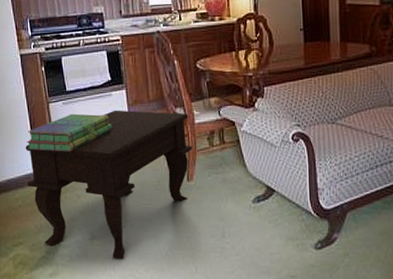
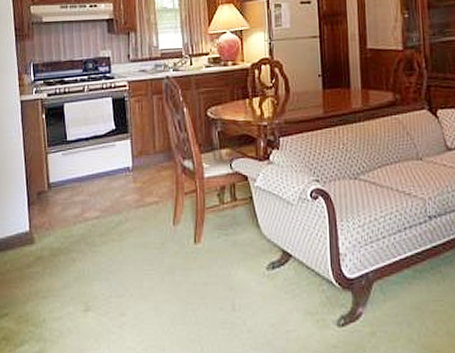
side table: present [25,110,192,259] -> none [18,162,201,334]
stack of books: present [26,113,113,152] -> none [20,165,115,209]

